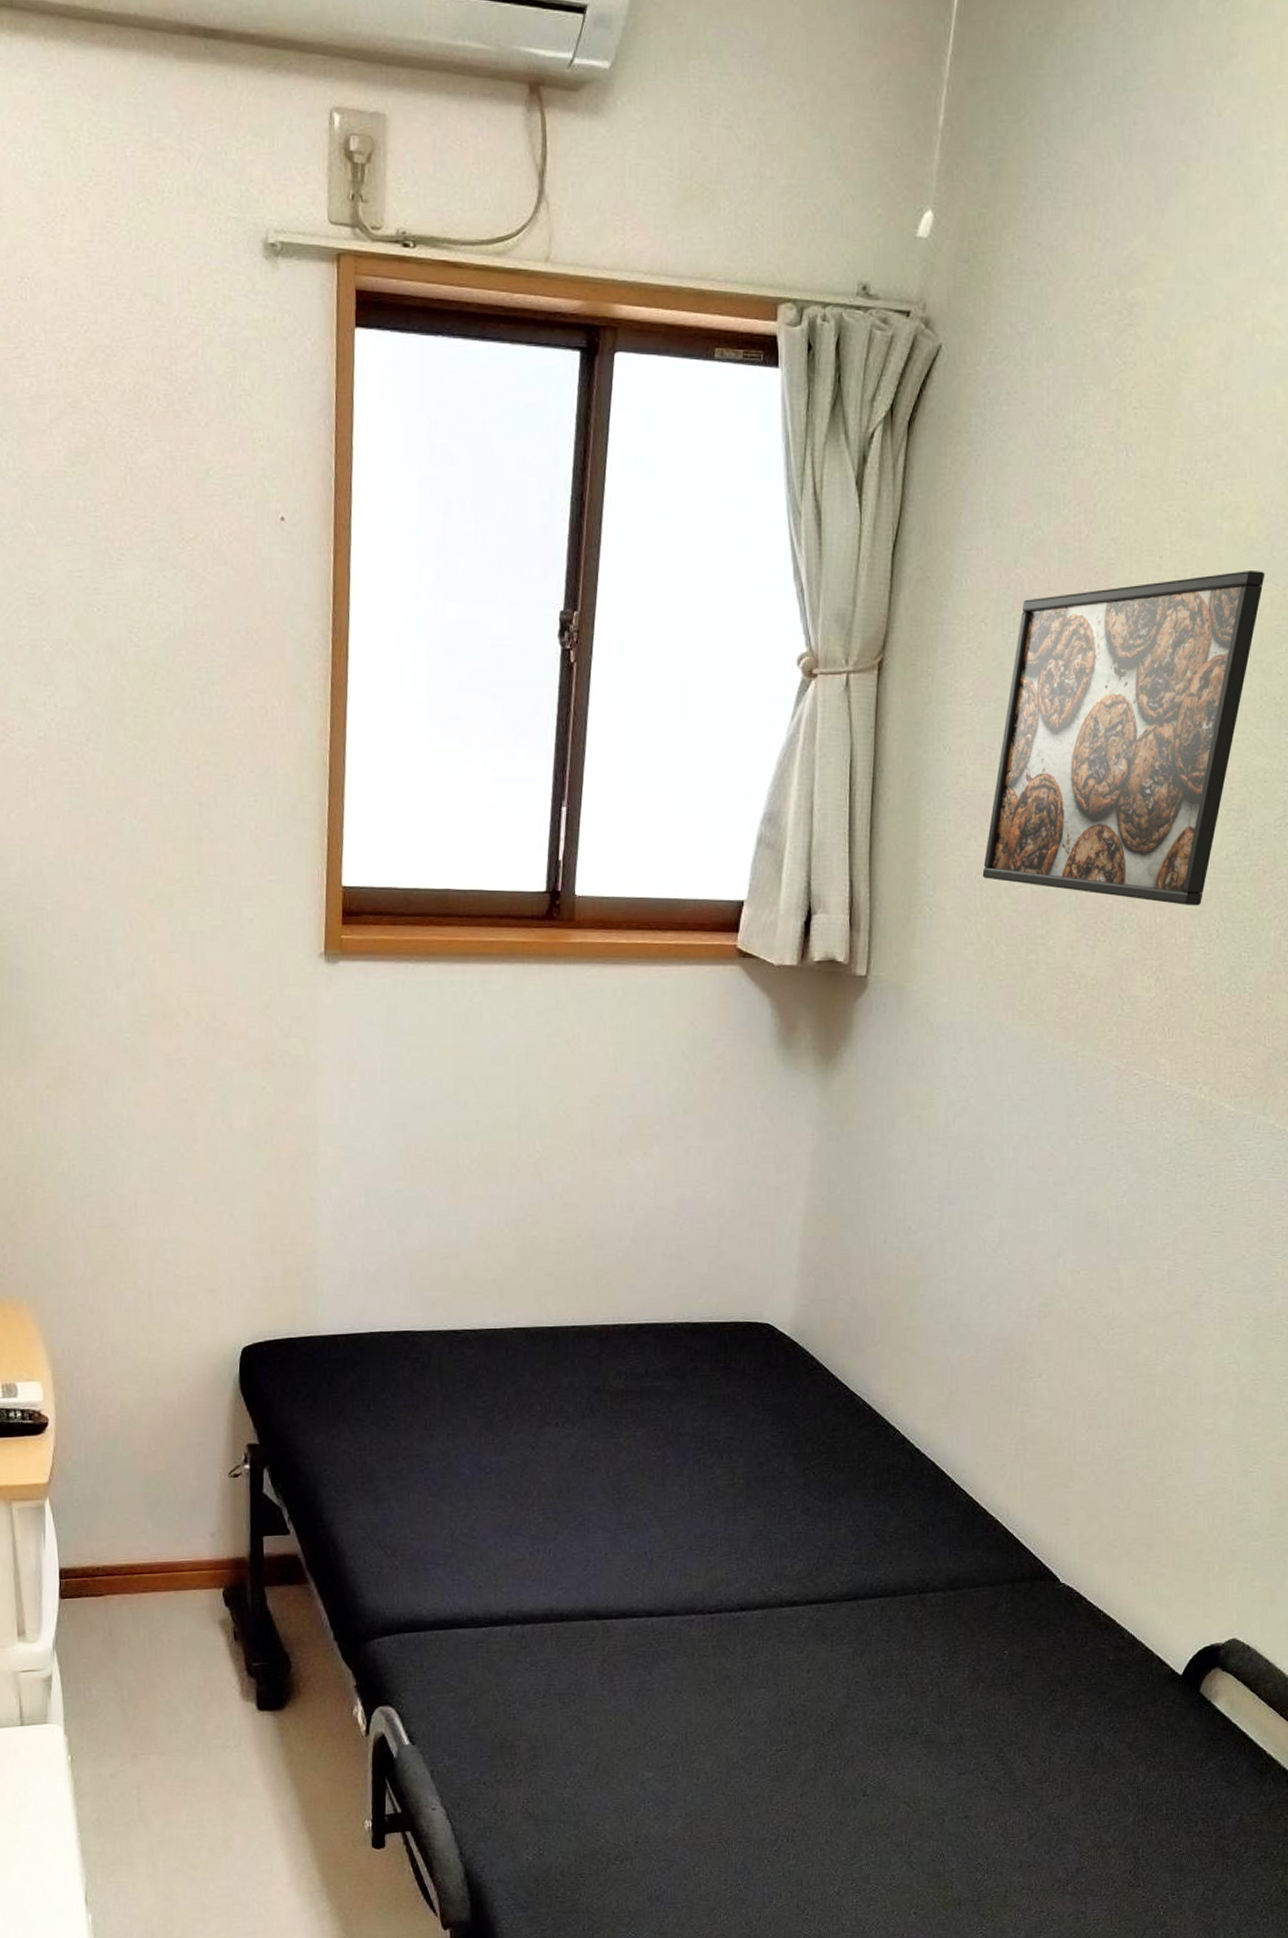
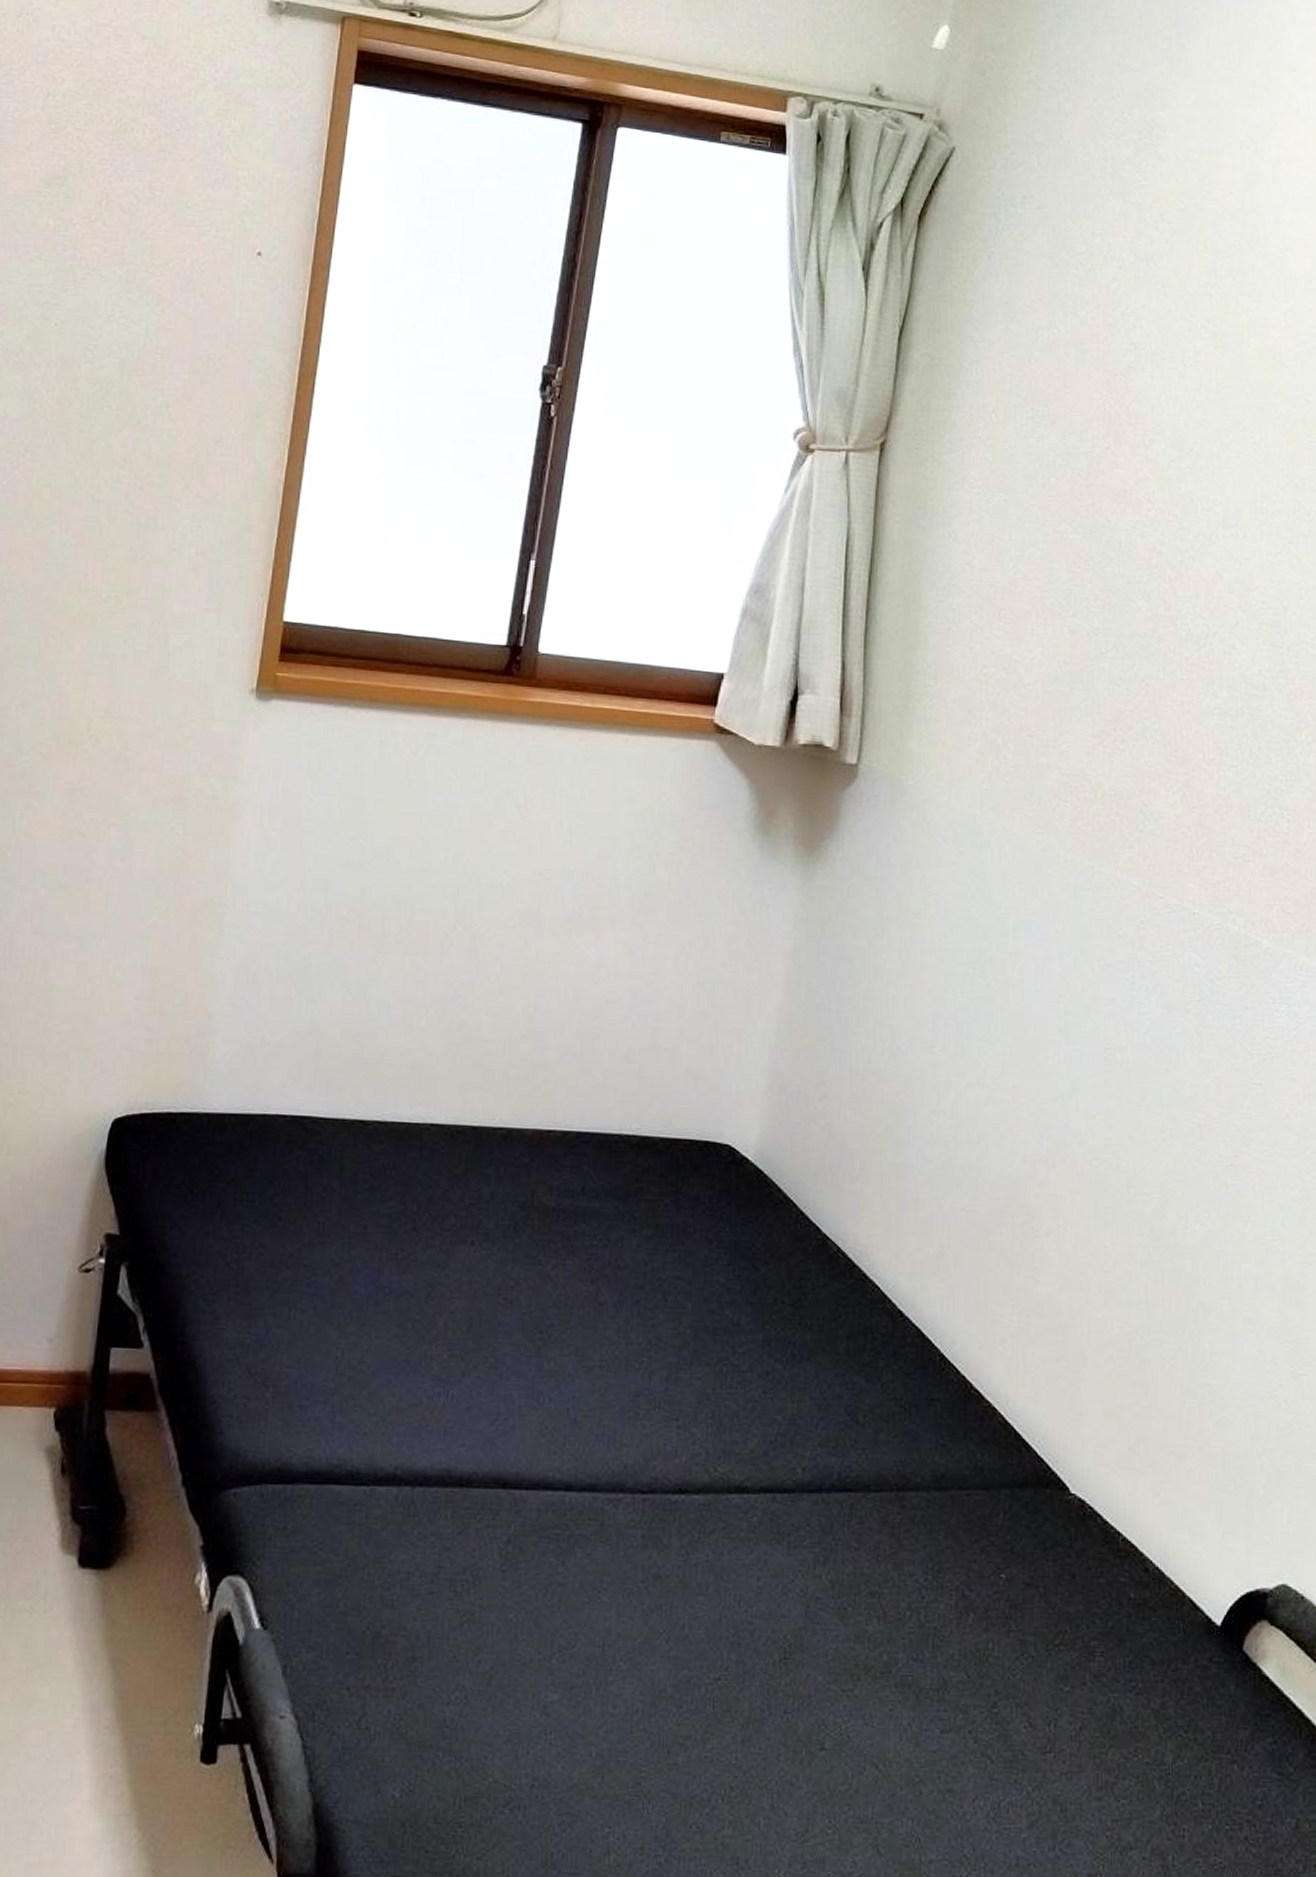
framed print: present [982,569,1265,906] -> none [988,385,1296,722]

